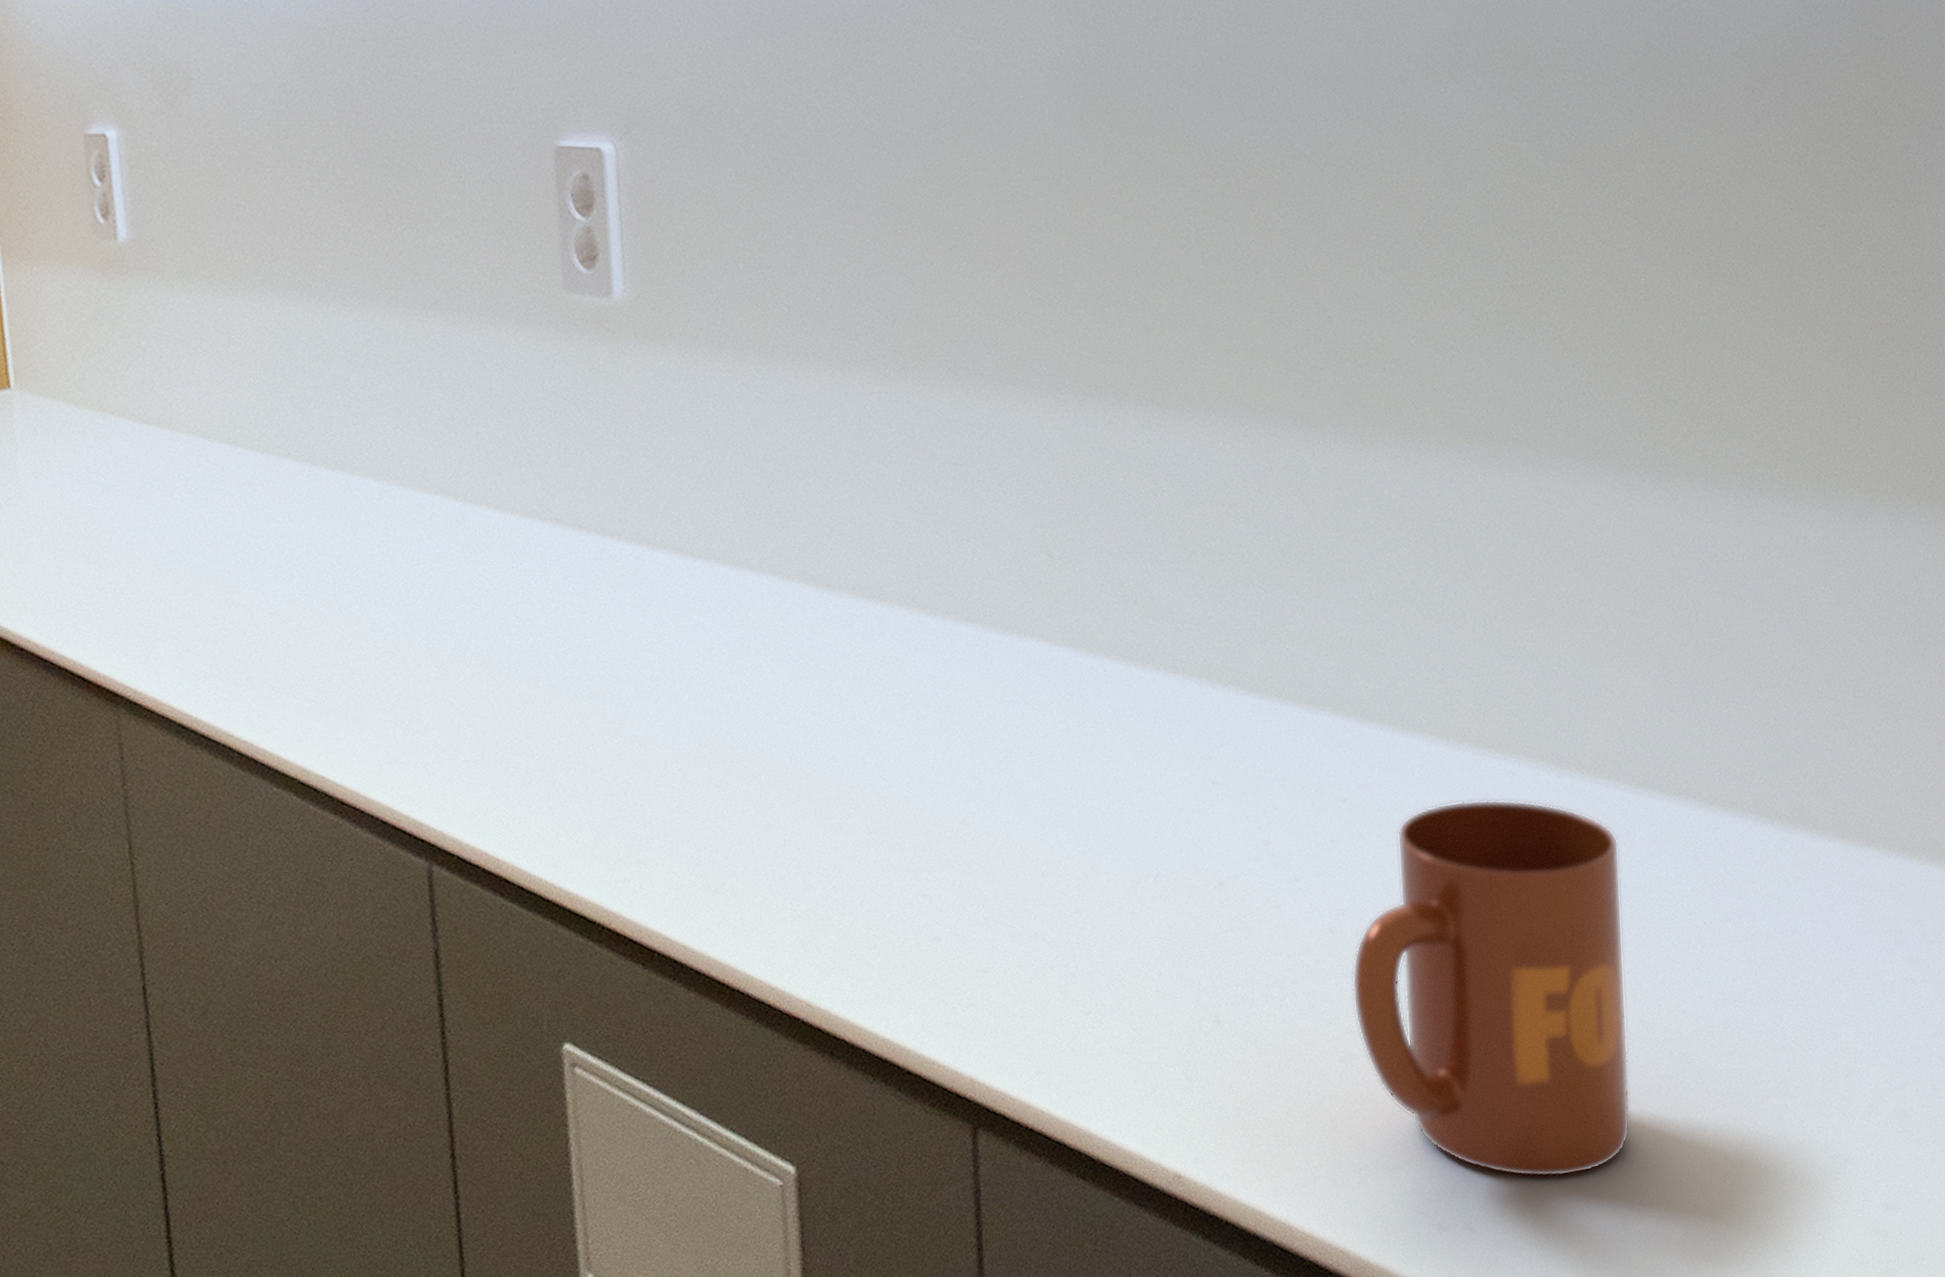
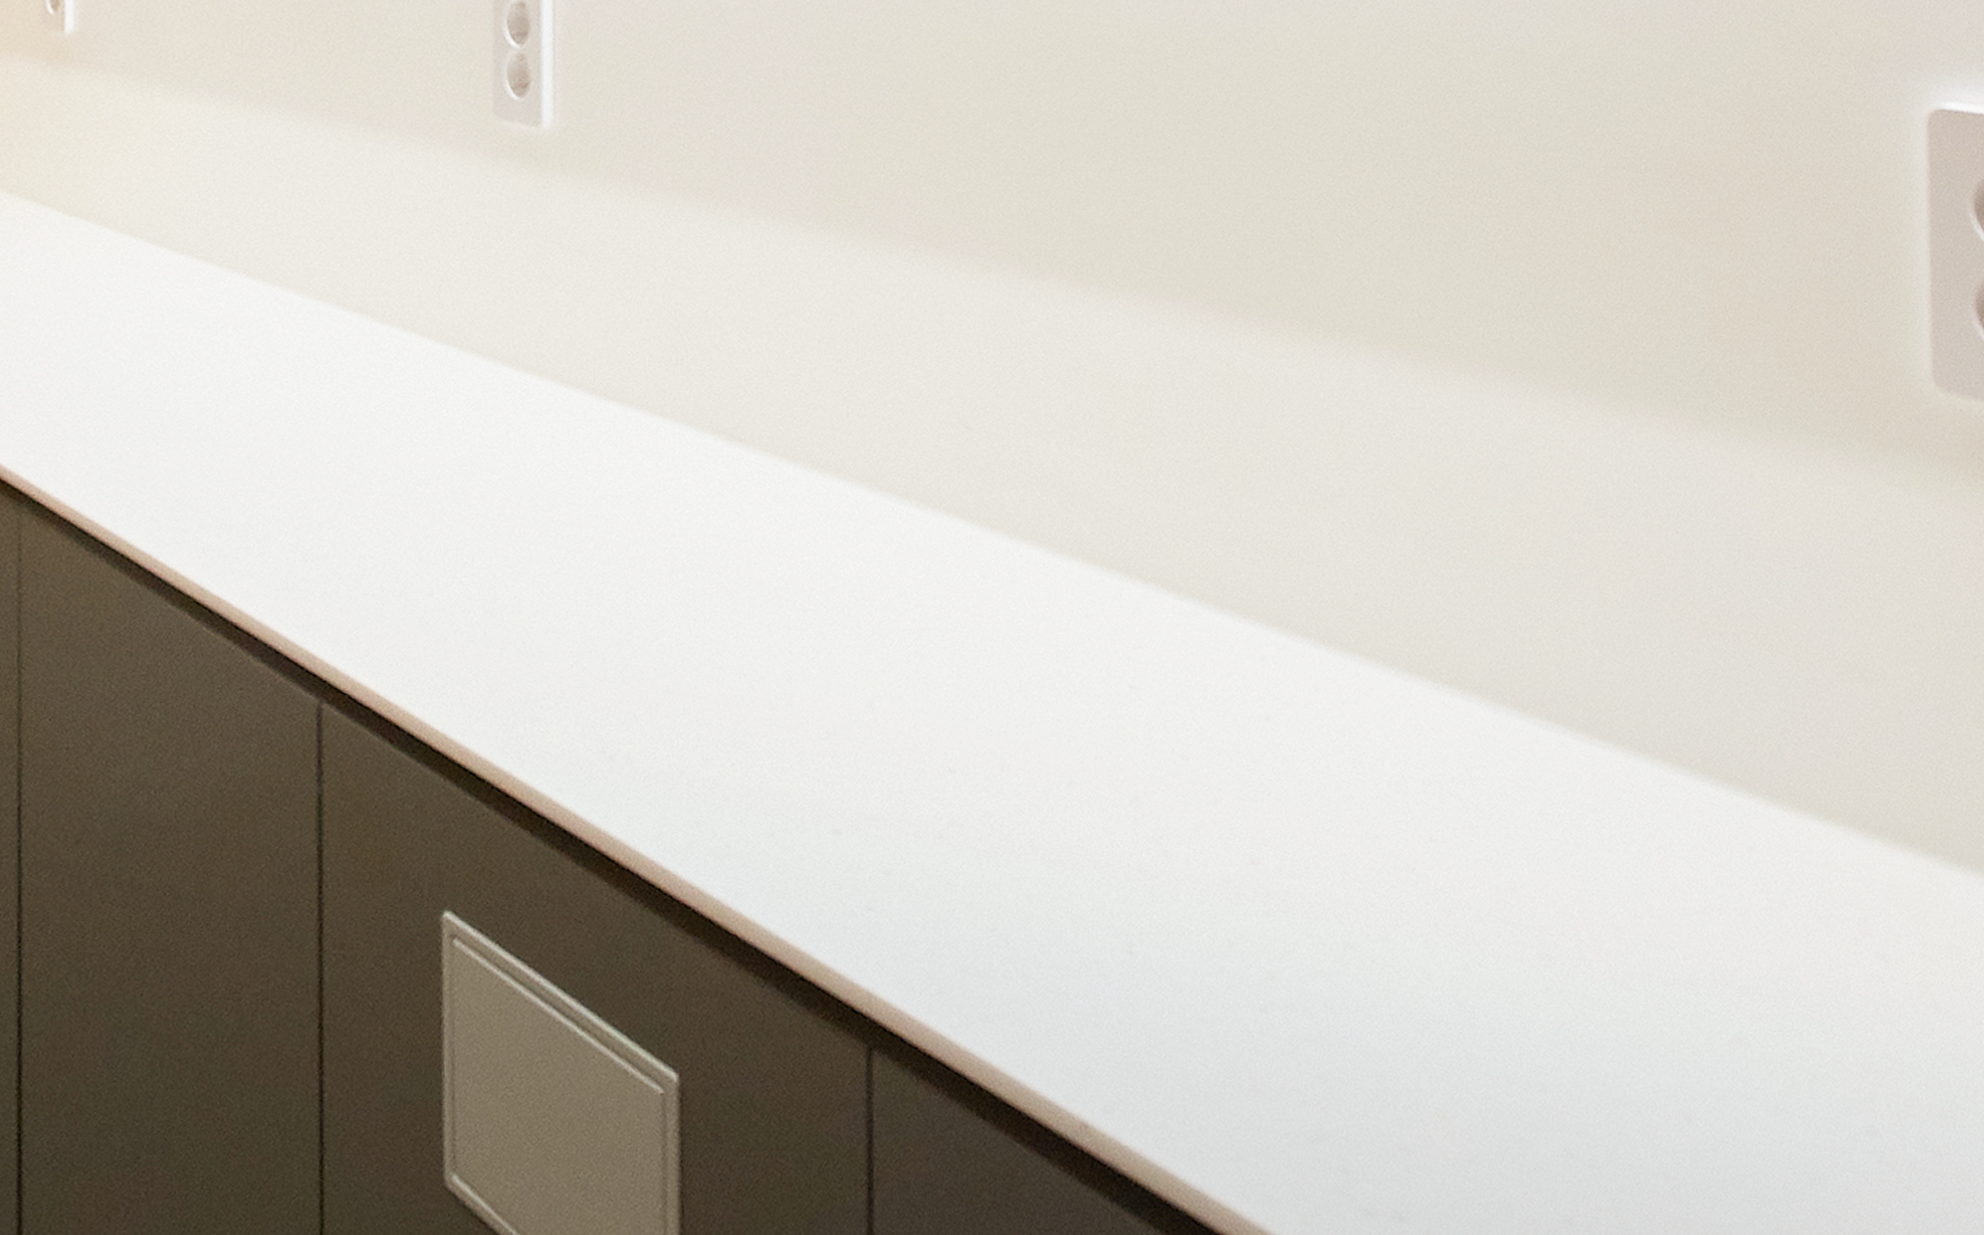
mug: present [1352,799,1631,1178] -> none [1274,730,1575,1168]

